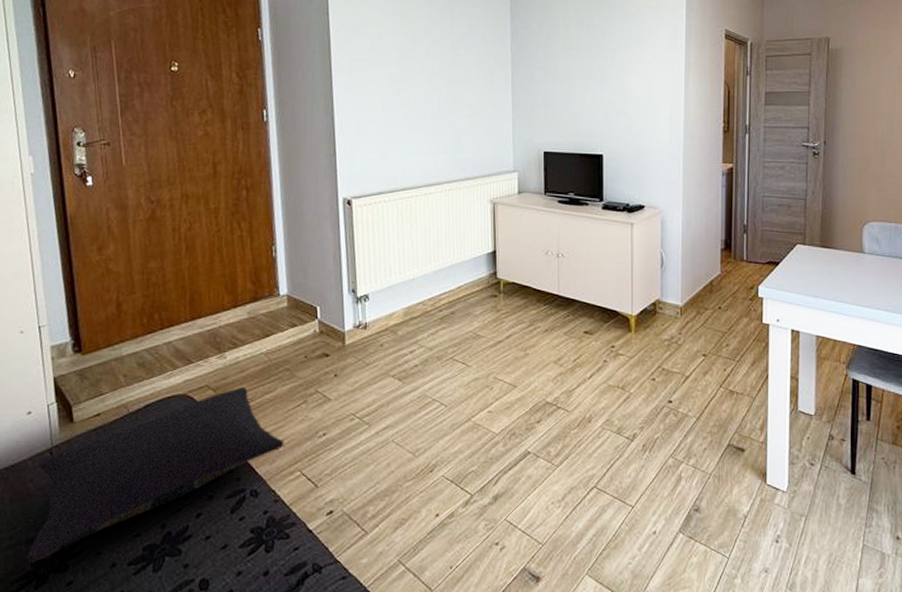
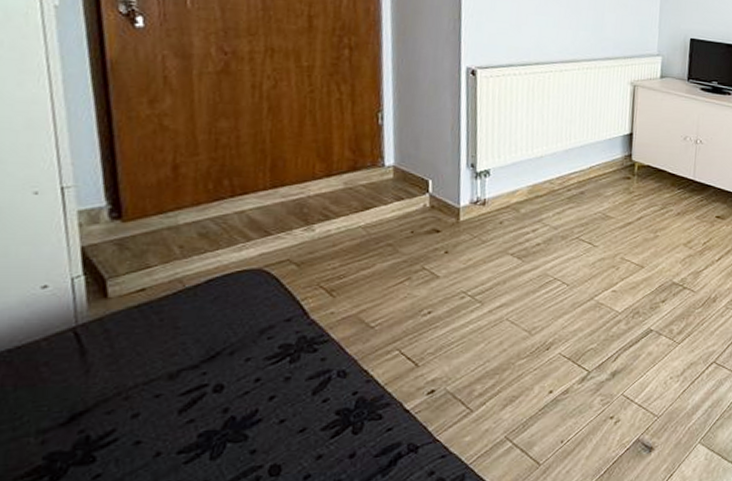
pillow: present [25,386,284,563] -> none [35,261,382,456]

